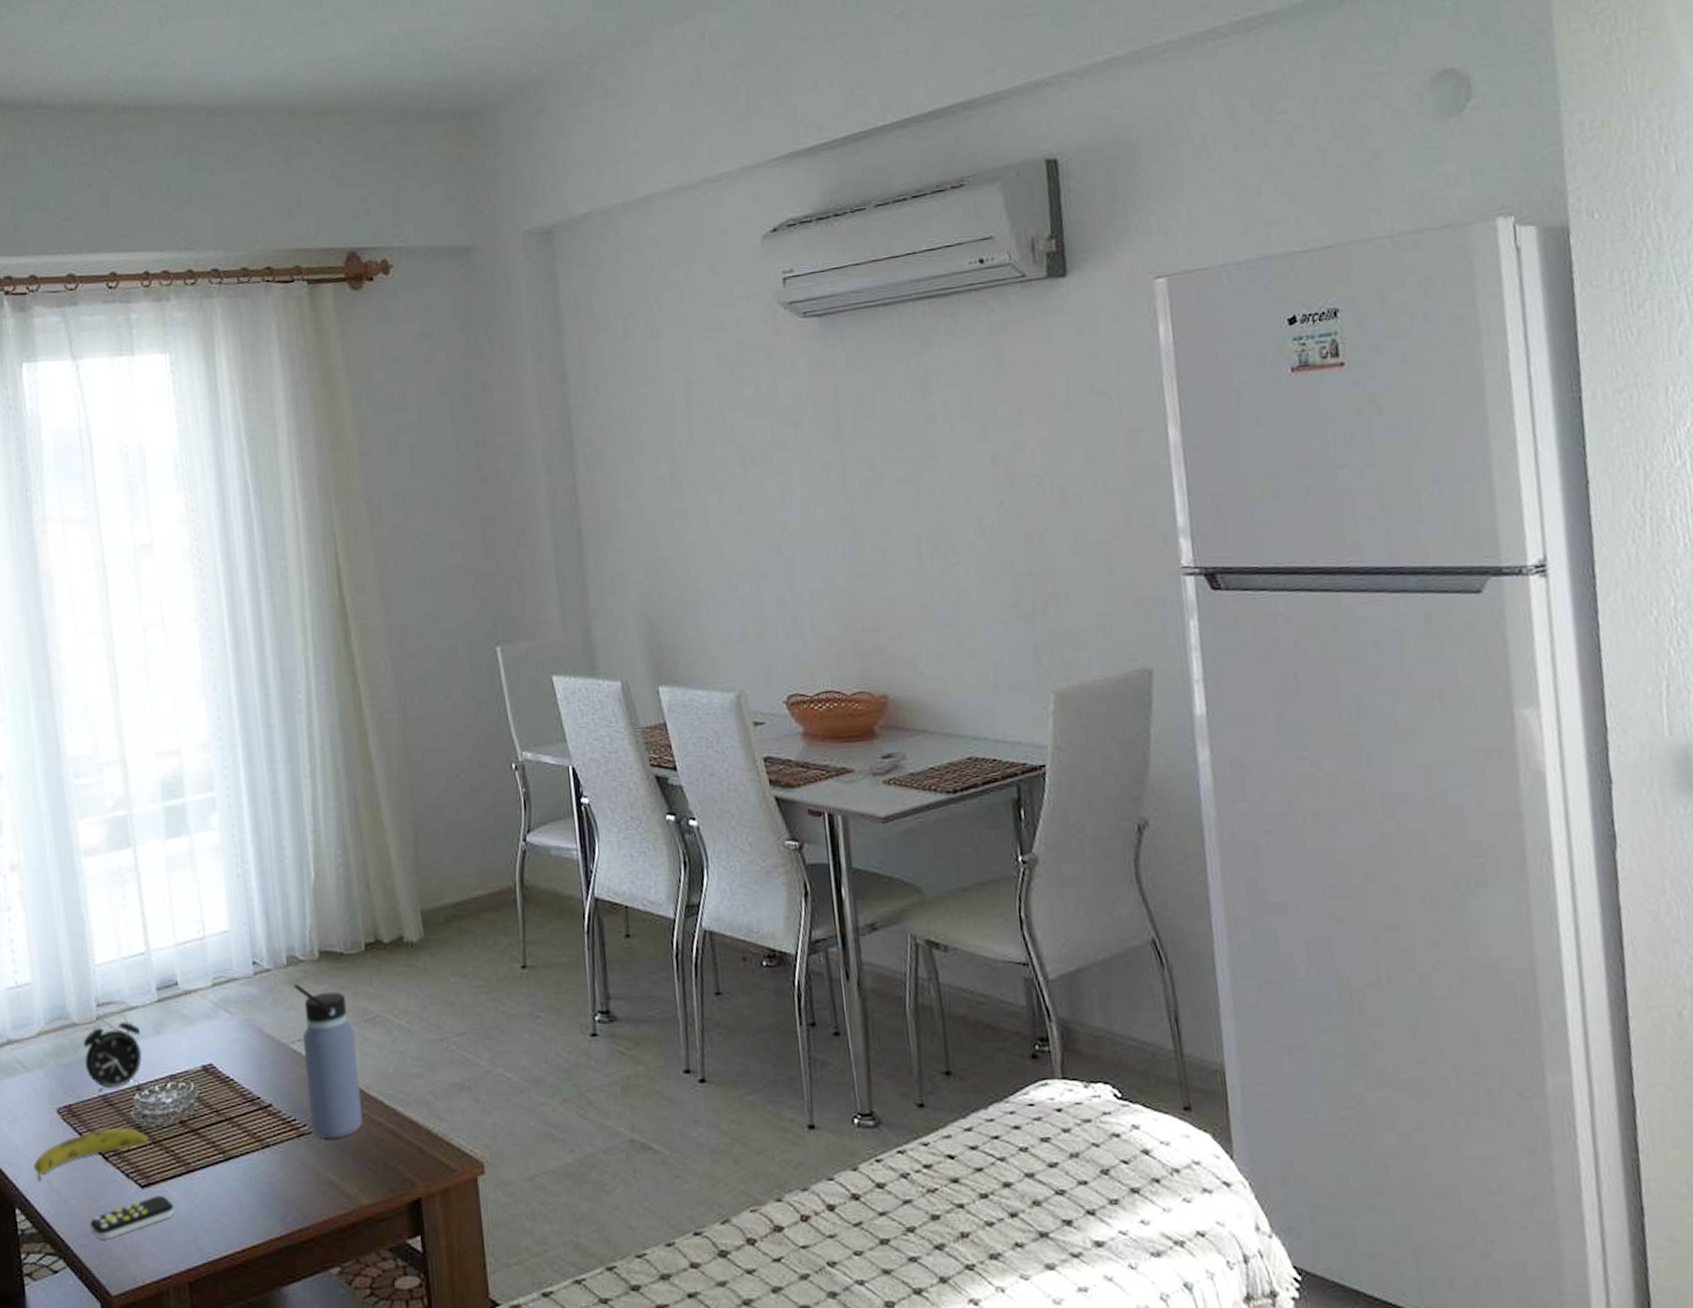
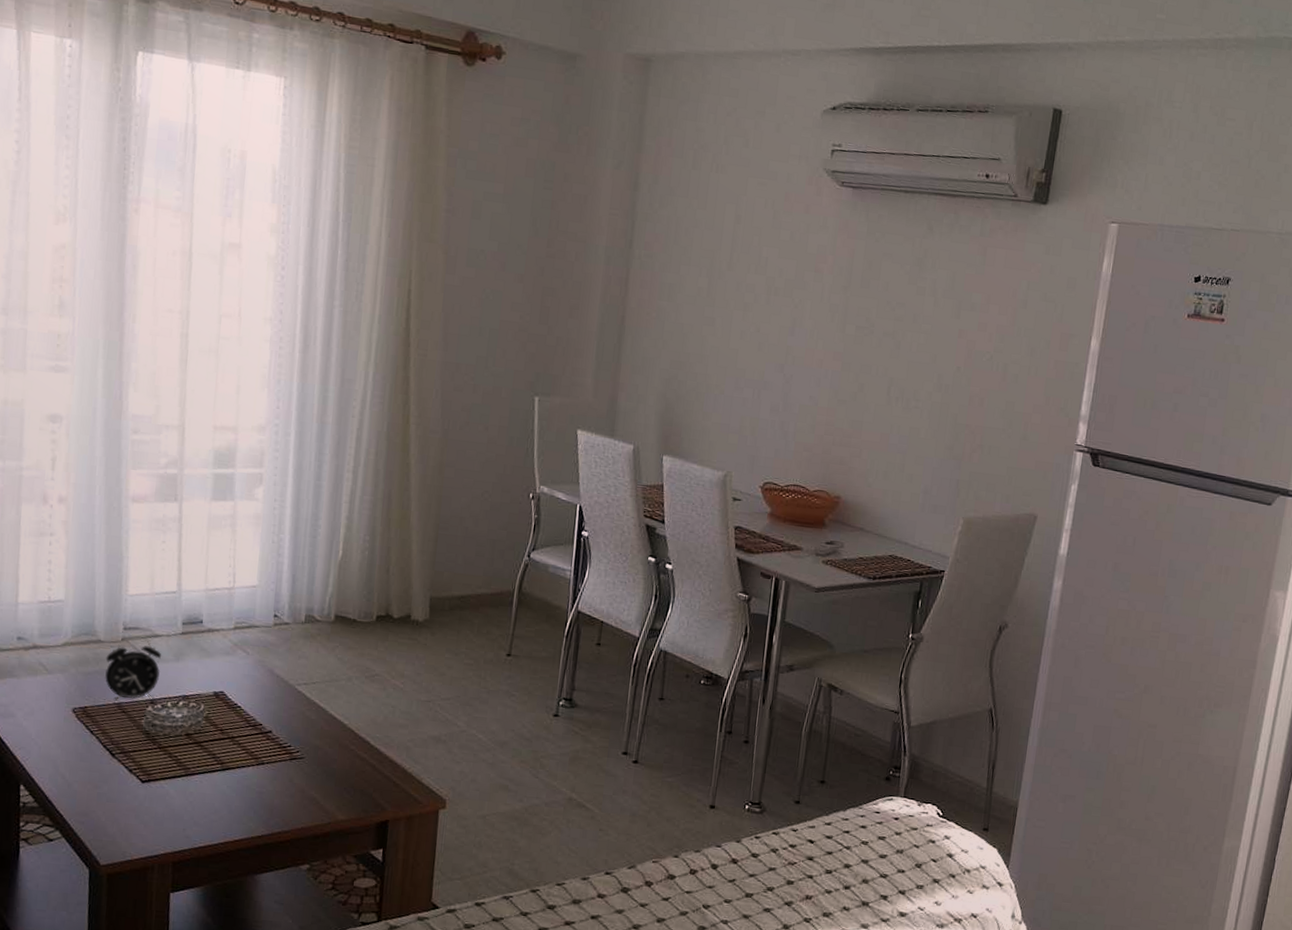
fruit: present [34,1127,149,1182] -> none [43,730,155,766]
remote control: present [90,1196,174,1240] -> none [89,790,170,820]
water bottle: present [293,983,363,1139] -> none [303,638,355,766]

